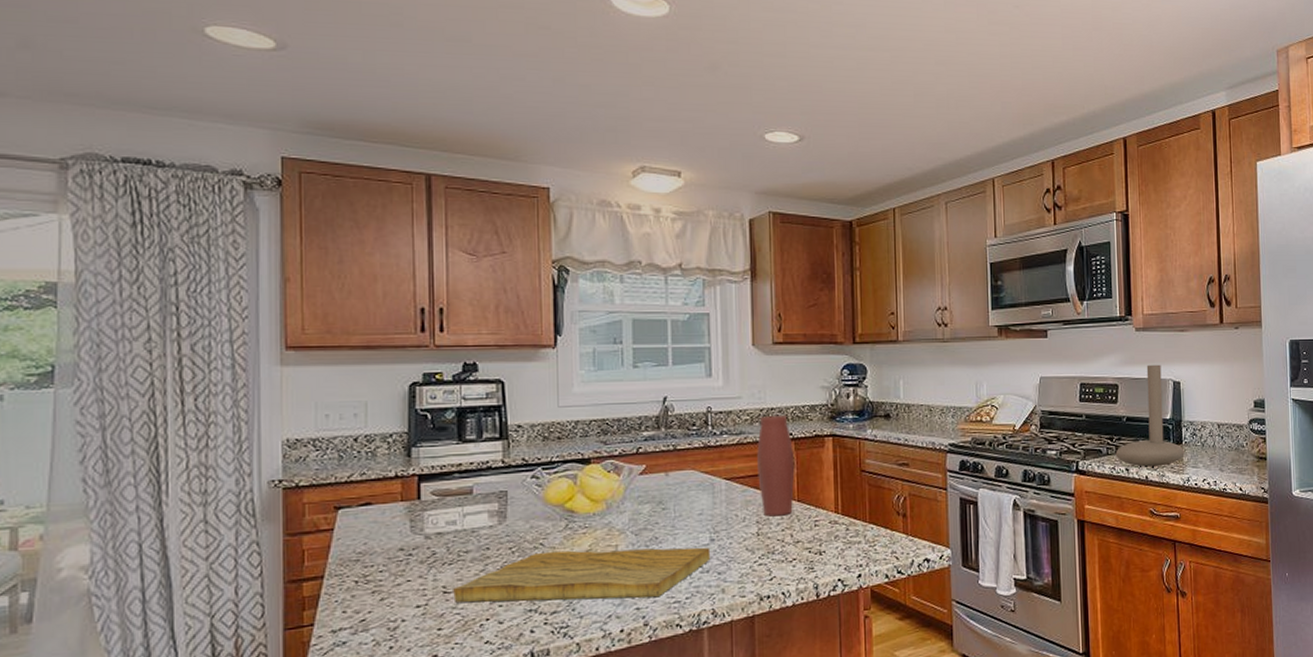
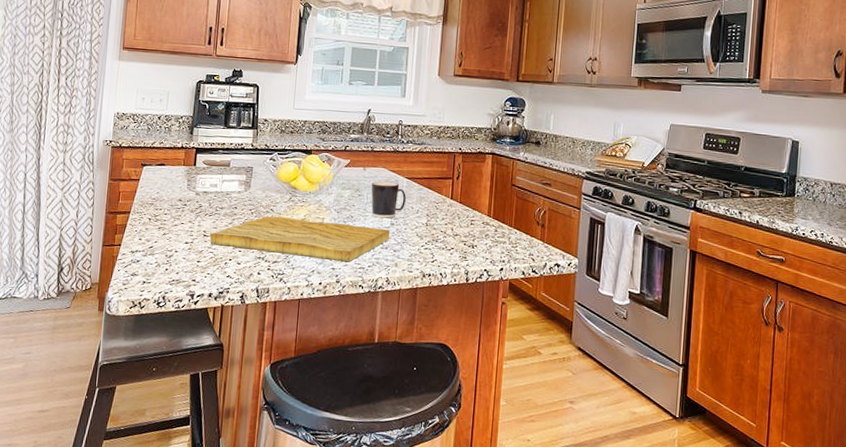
mug: none [678,486,727,534] -> present [371,181,406,218]
vase: present [757,416,795,517] -> none [431,132,461,213]
paper towel holder: present [1115,364,1185,467] -> none [731,123,796,214]

